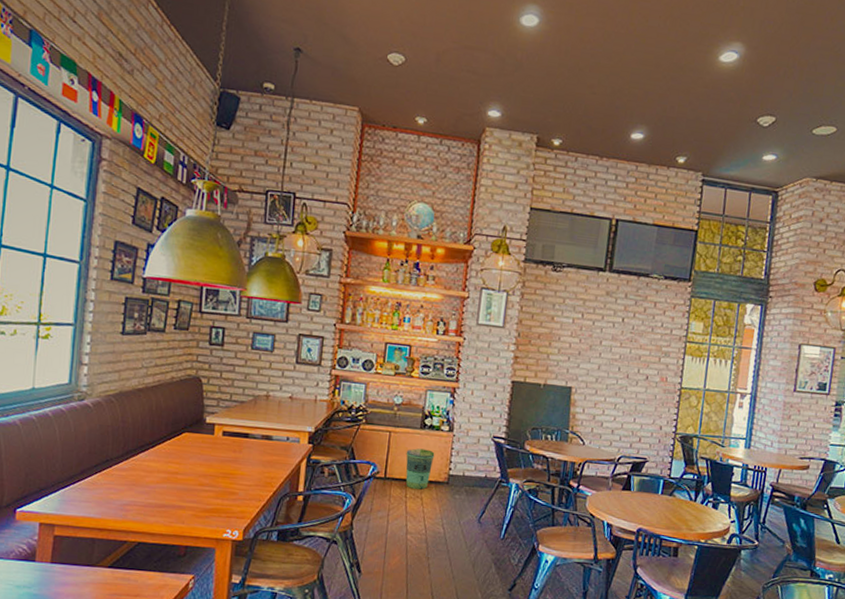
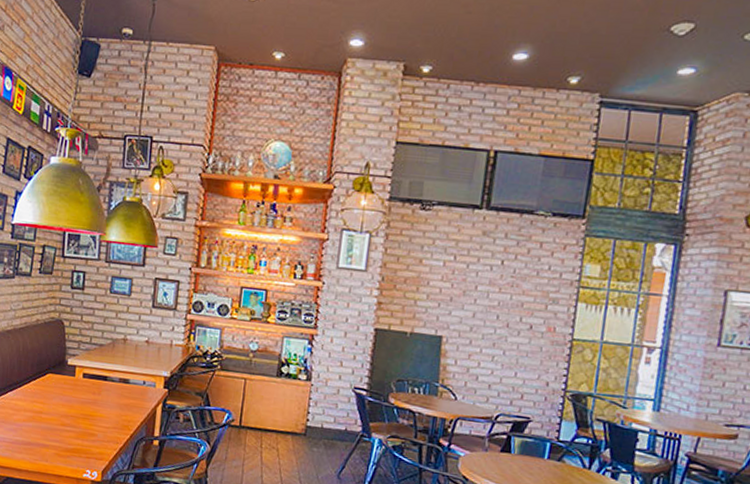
trash can: present [405,448,435,490] -> none [261,397,292,440]

